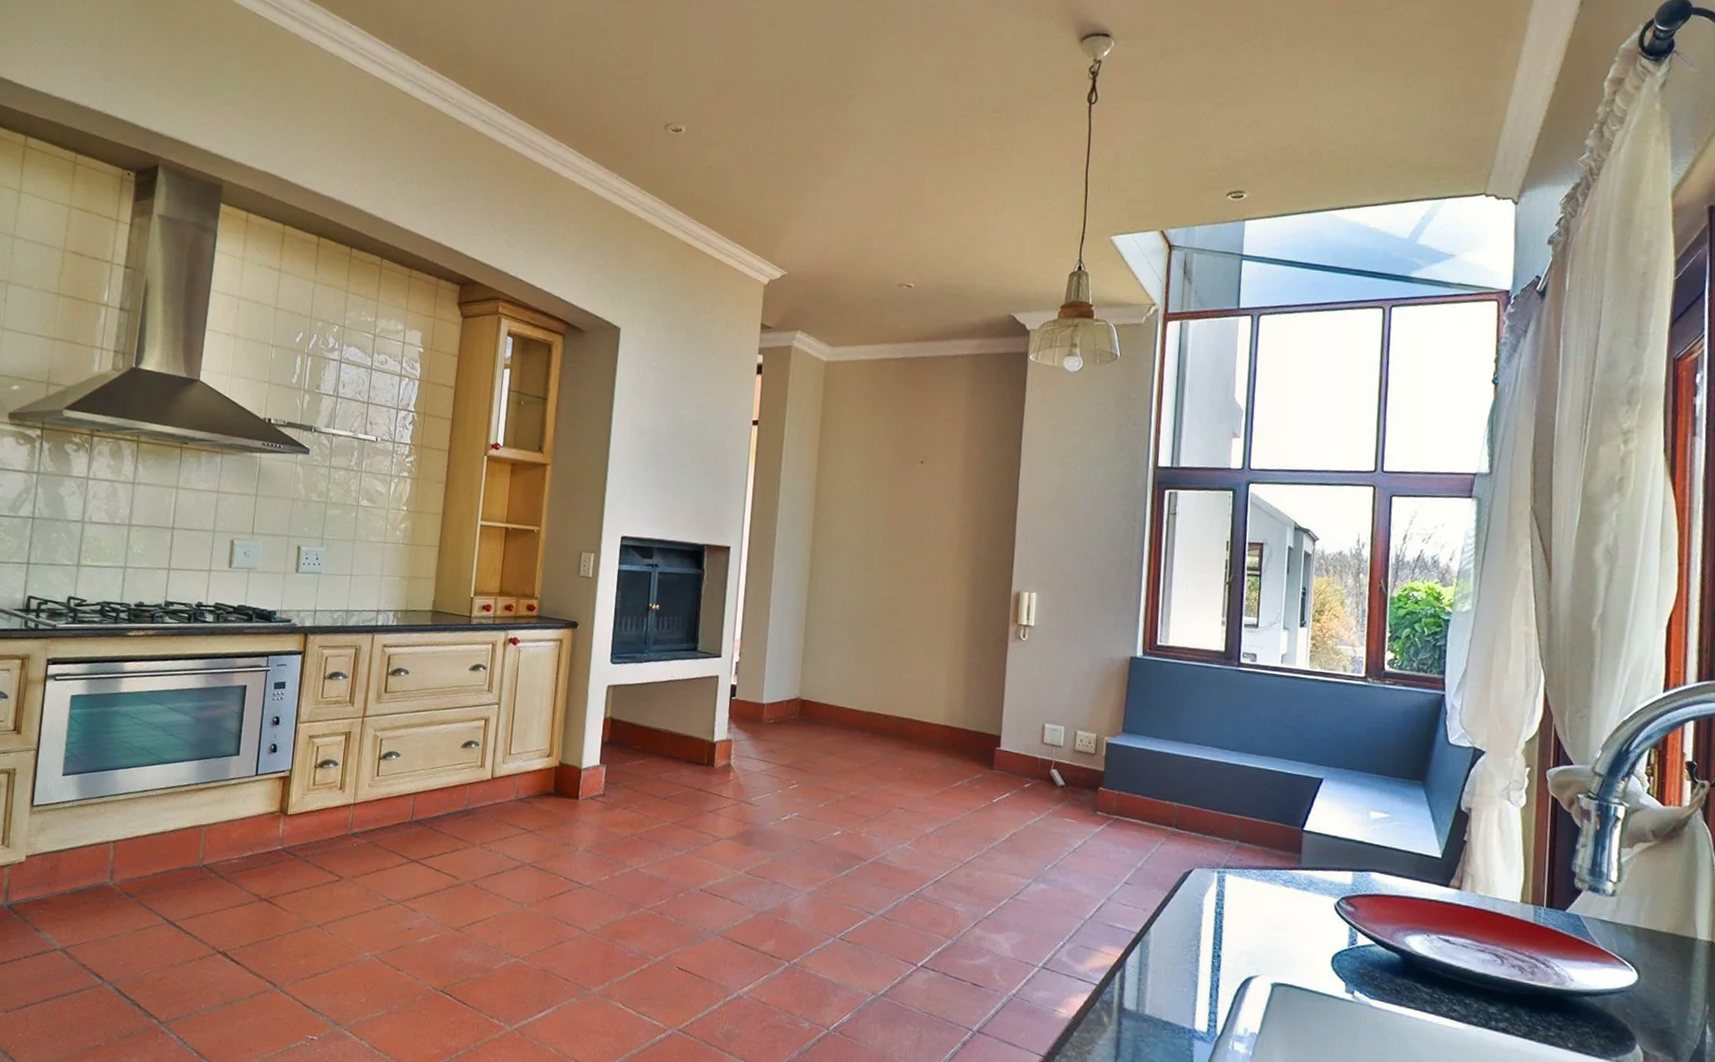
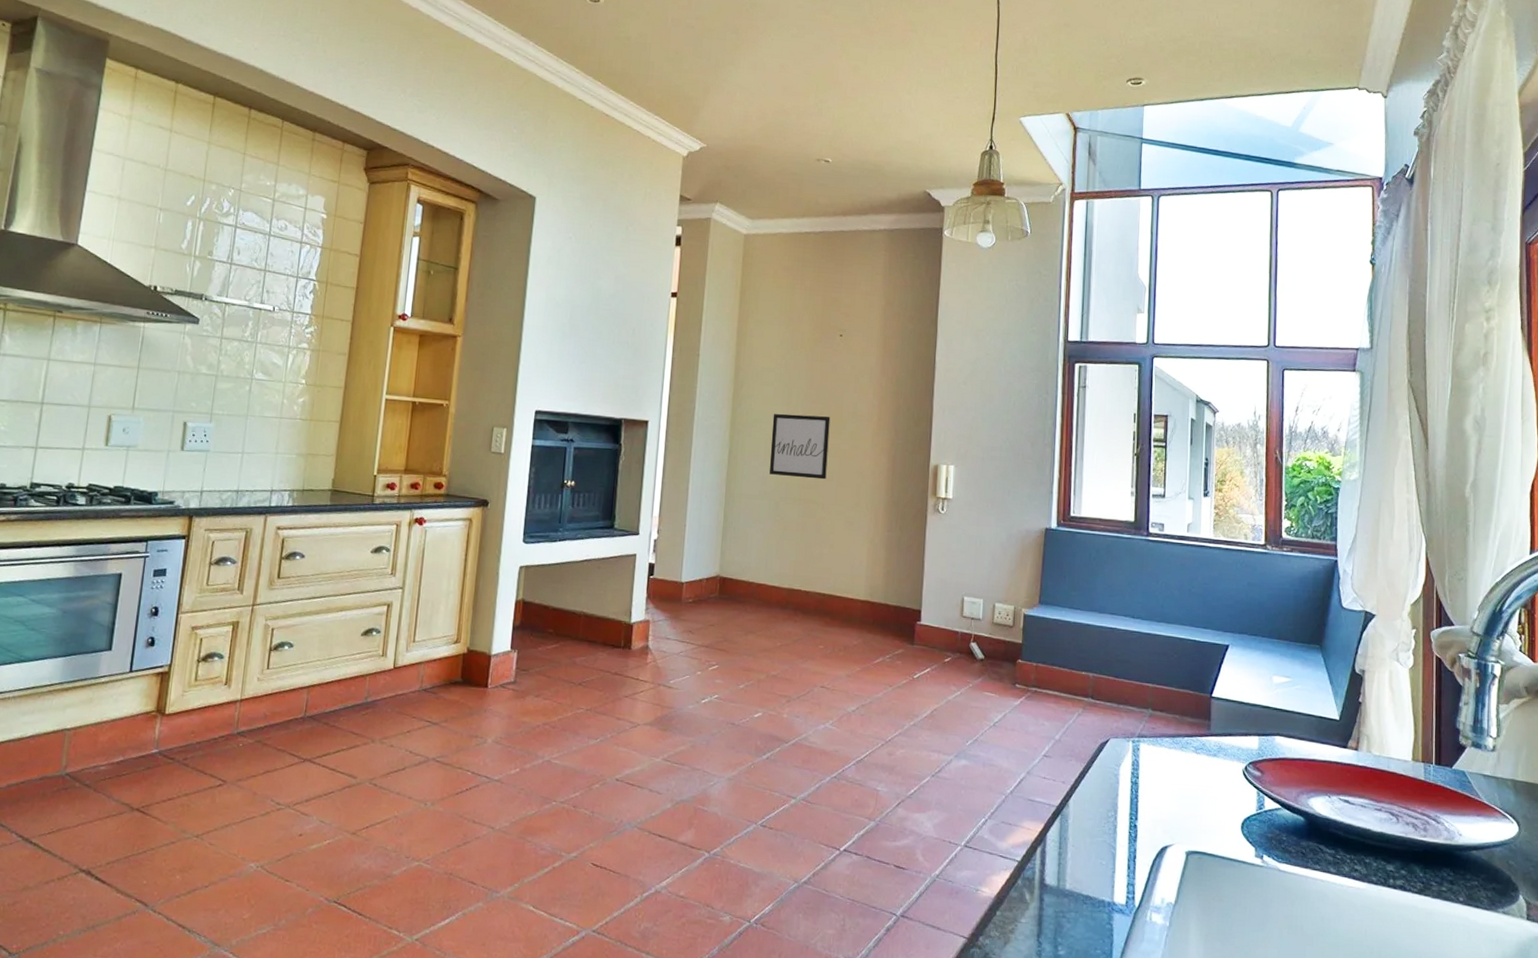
wall art: none [849,540,911,606] -> present [769,413,831,480]

